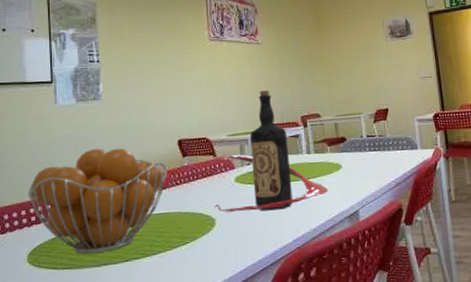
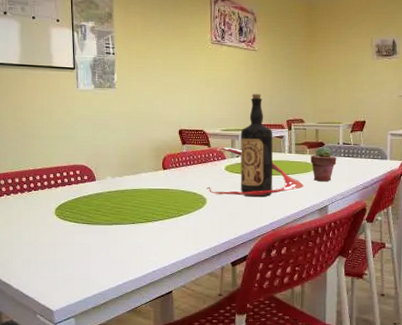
fruit basket: present [27,148,167,254] -> none [55,129,169,214]
potted succulent: none [332,141,363,183] -> present [310,146,337,182]

